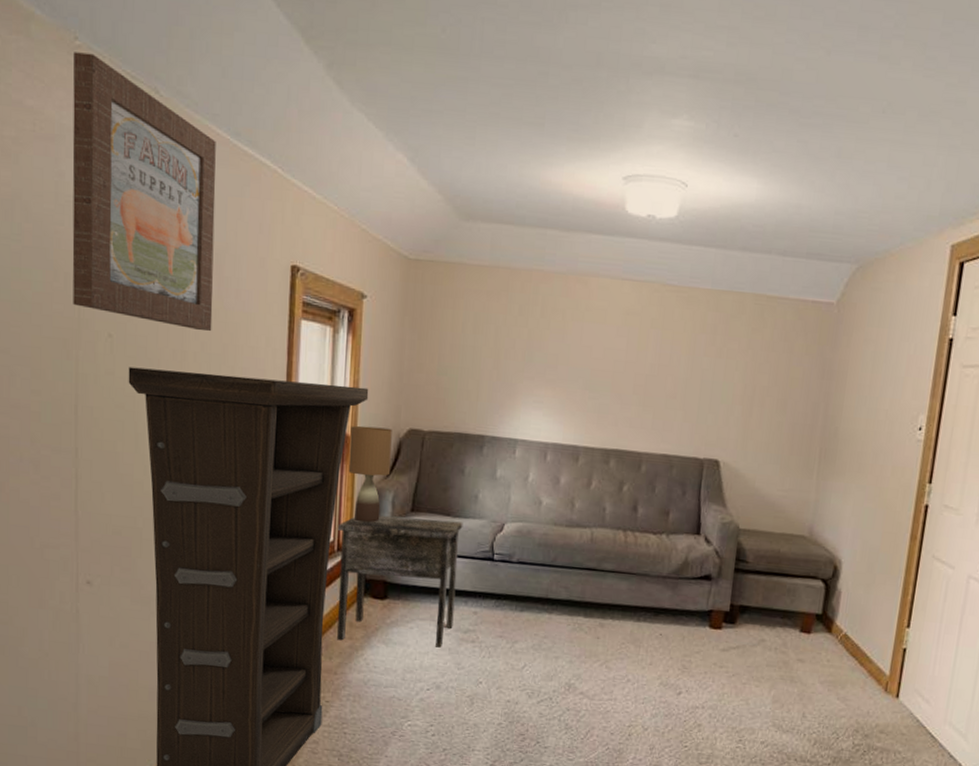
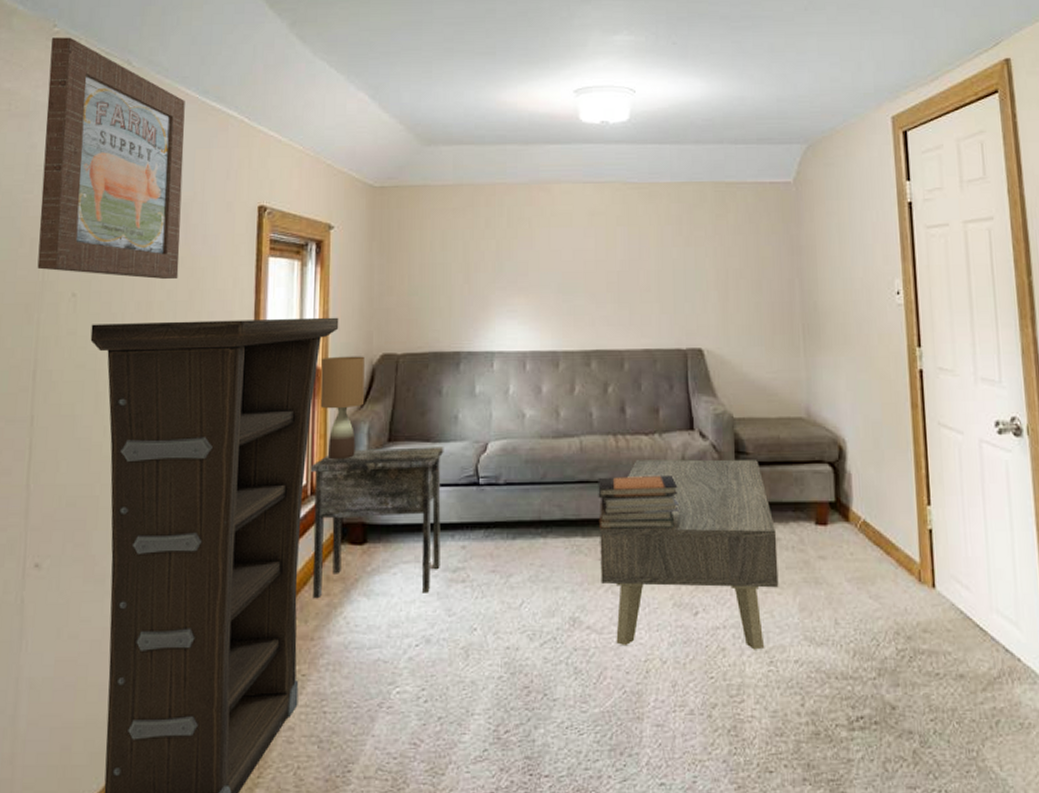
coffee table: none [597,556,763,730] -> present [600,459,779,650]
book stack: none [600,567,677,619] -> present [598,476,679,529]

